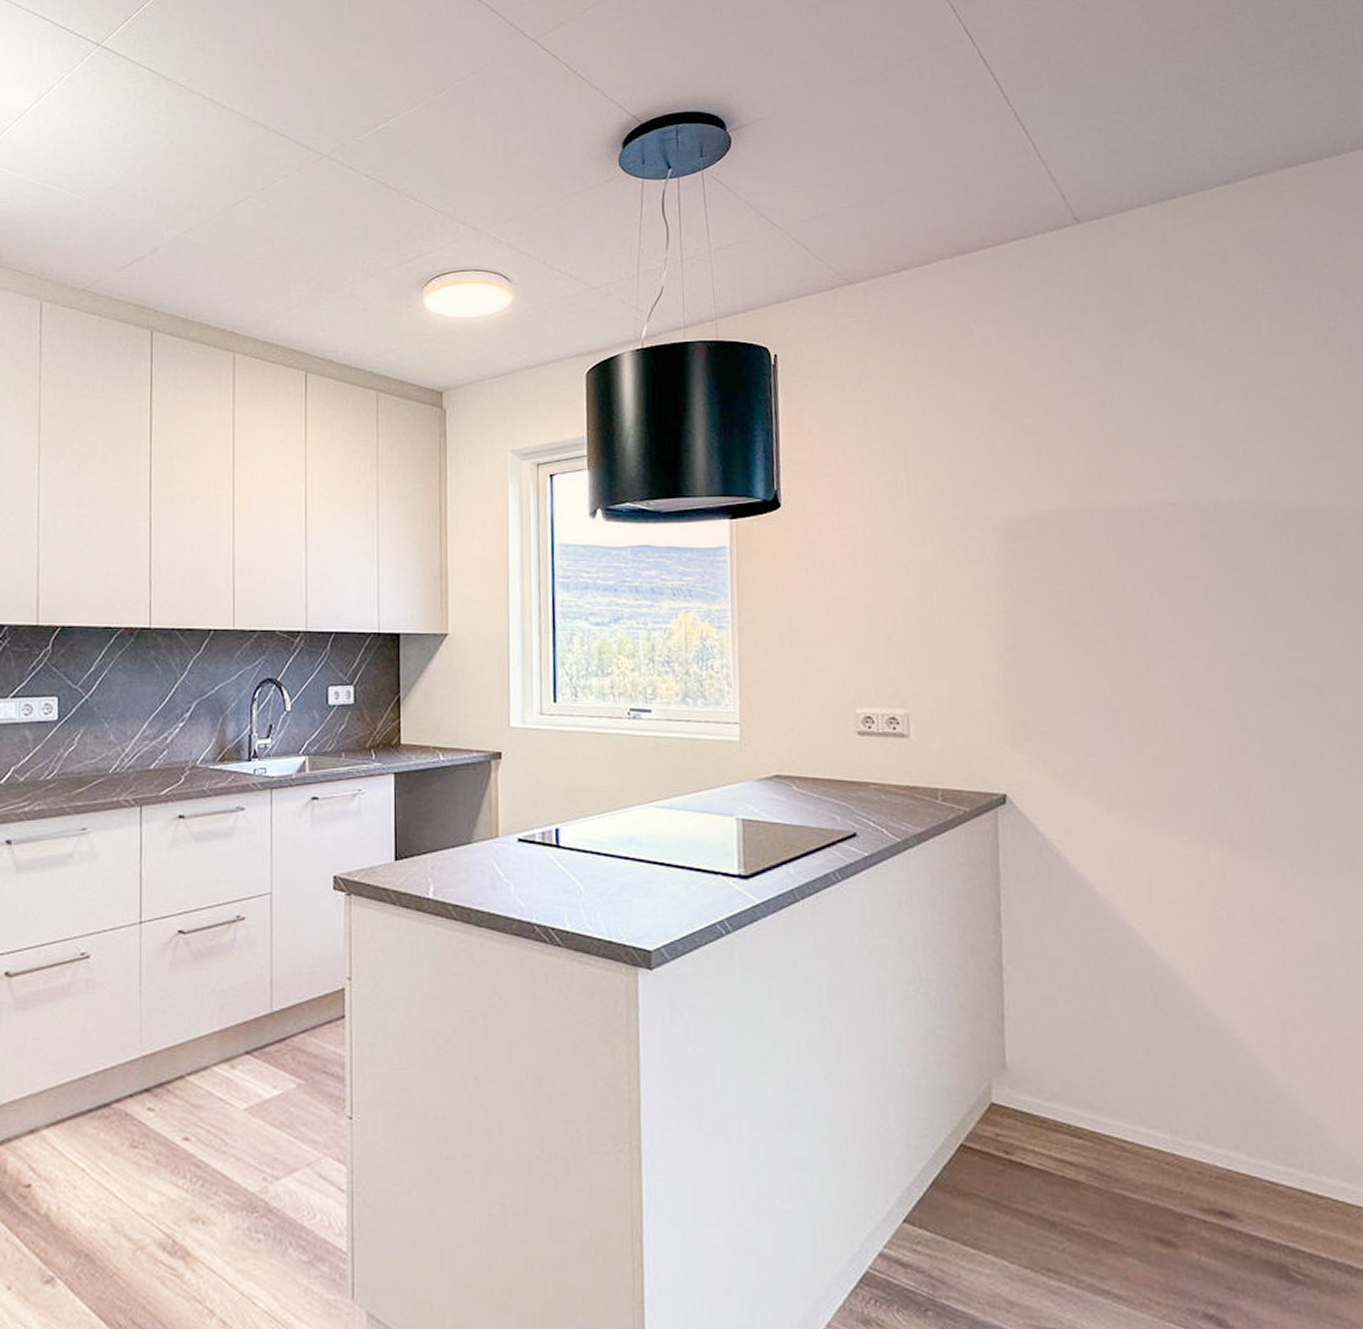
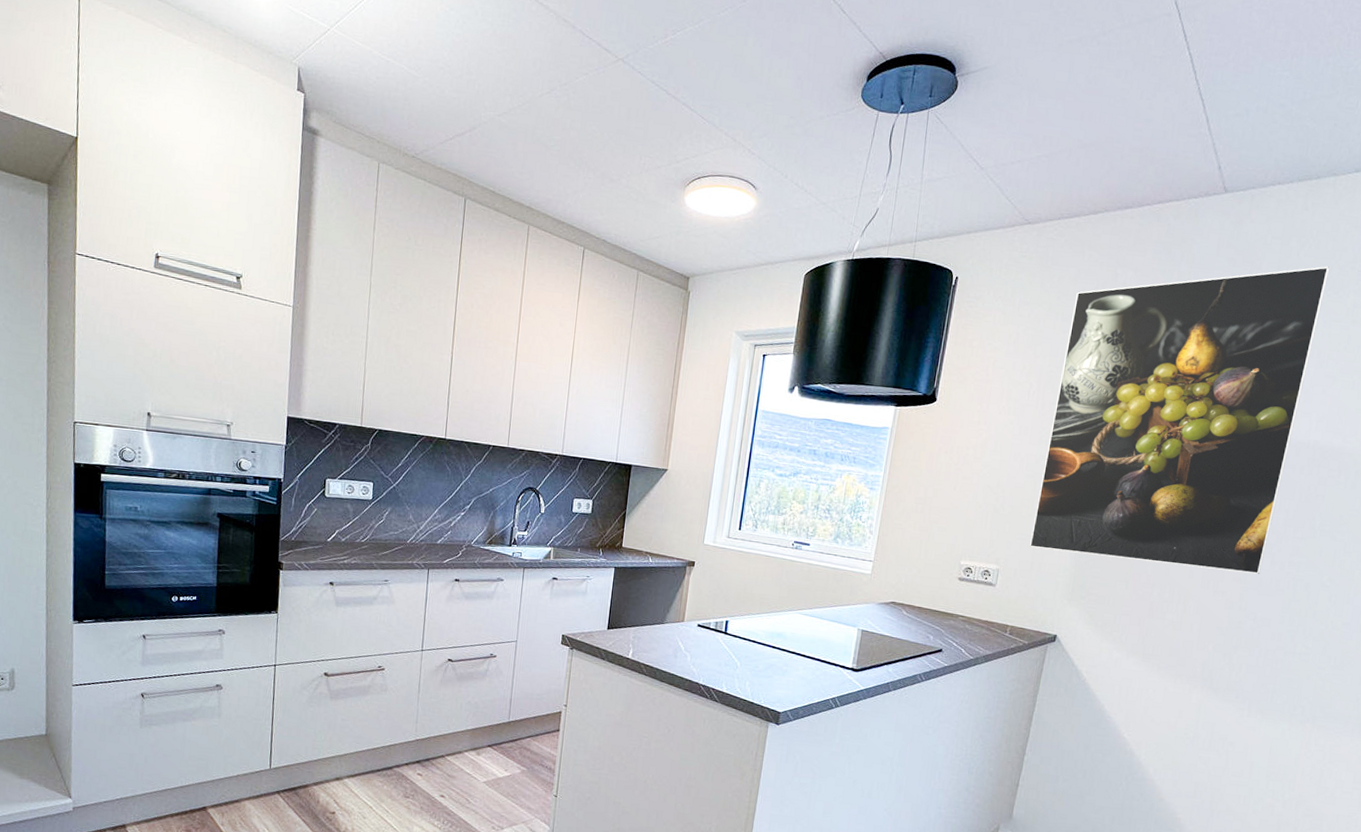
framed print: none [927,292,1253,681] -> present [1029,266,1330,575]

